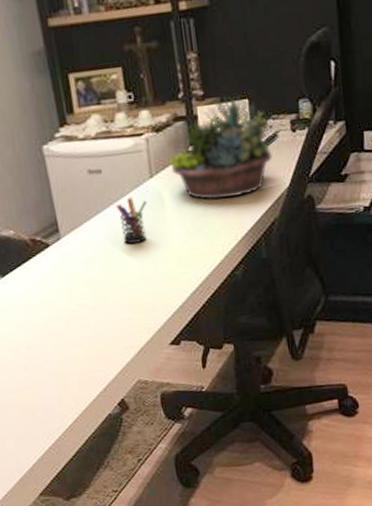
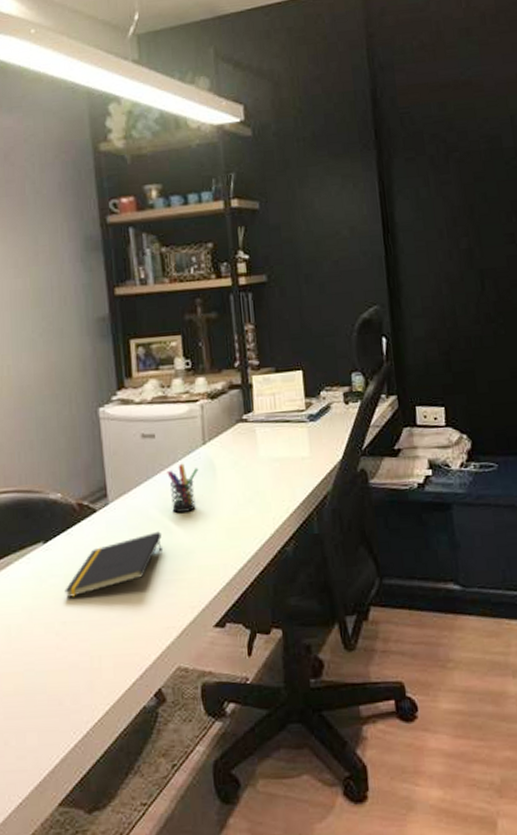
notepad: none [26,262,116,325] -> present [65,531,162,597]
succulent planter: present [169,94,273,200] -> none [222,365,326,470]

